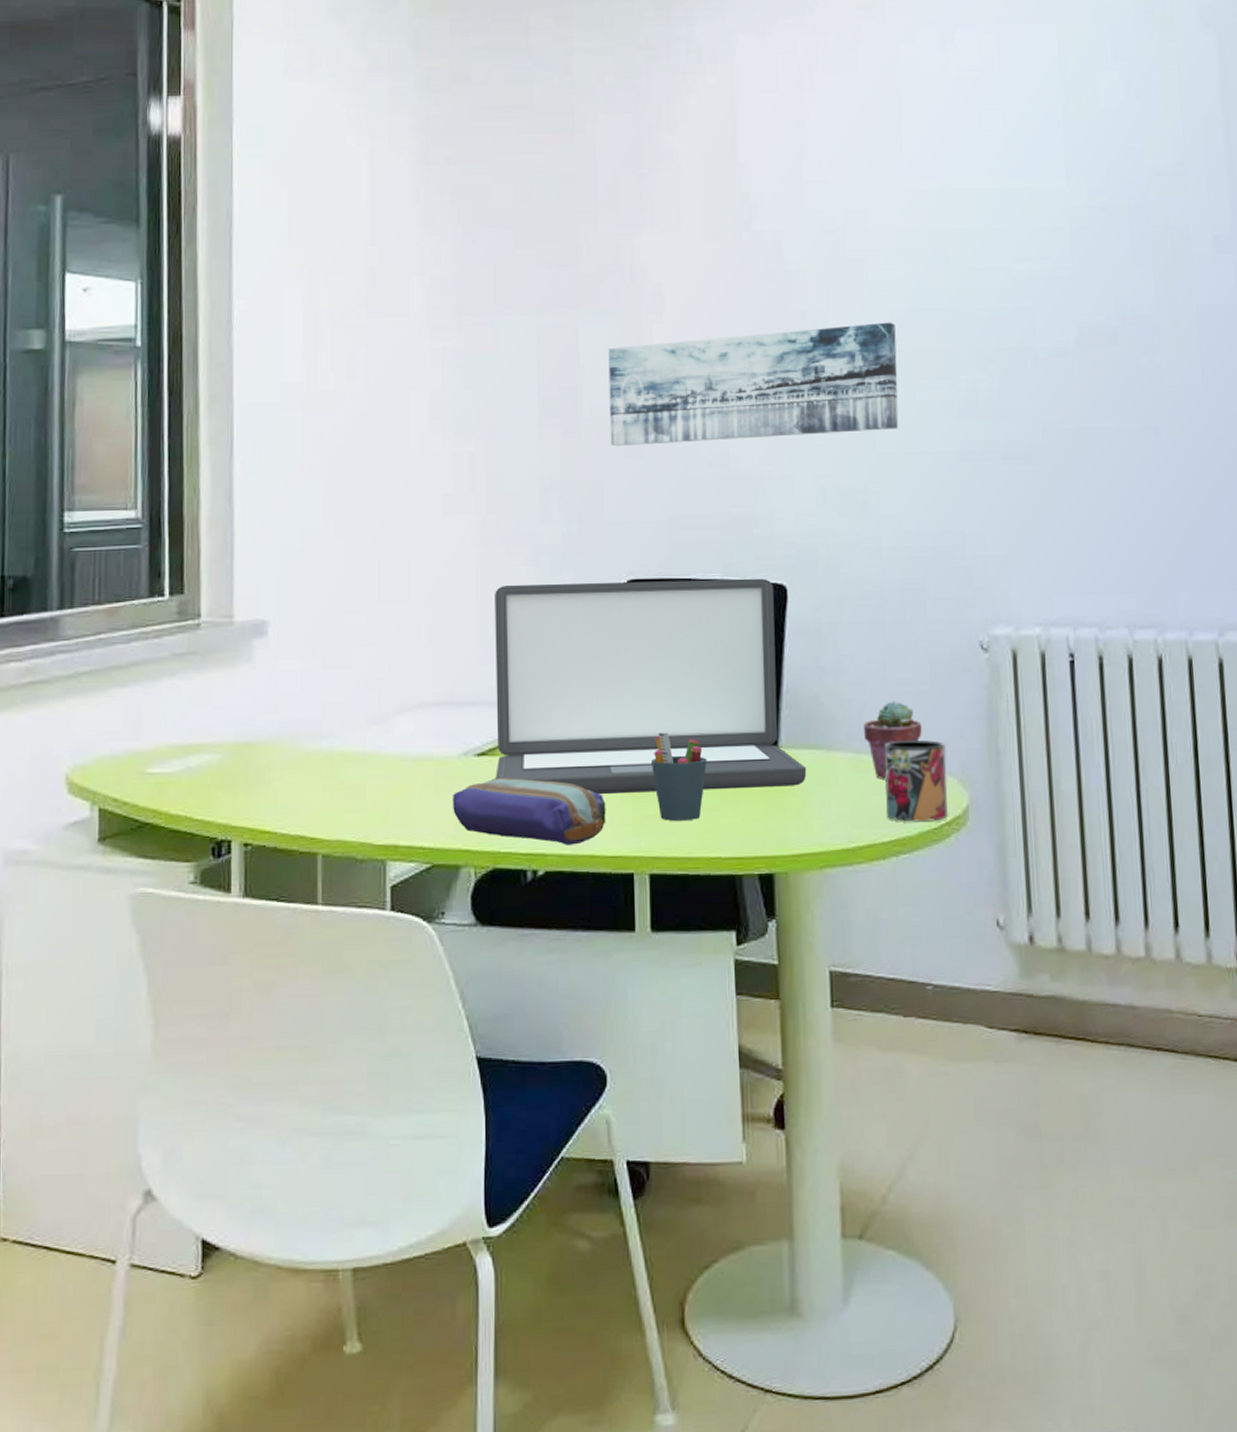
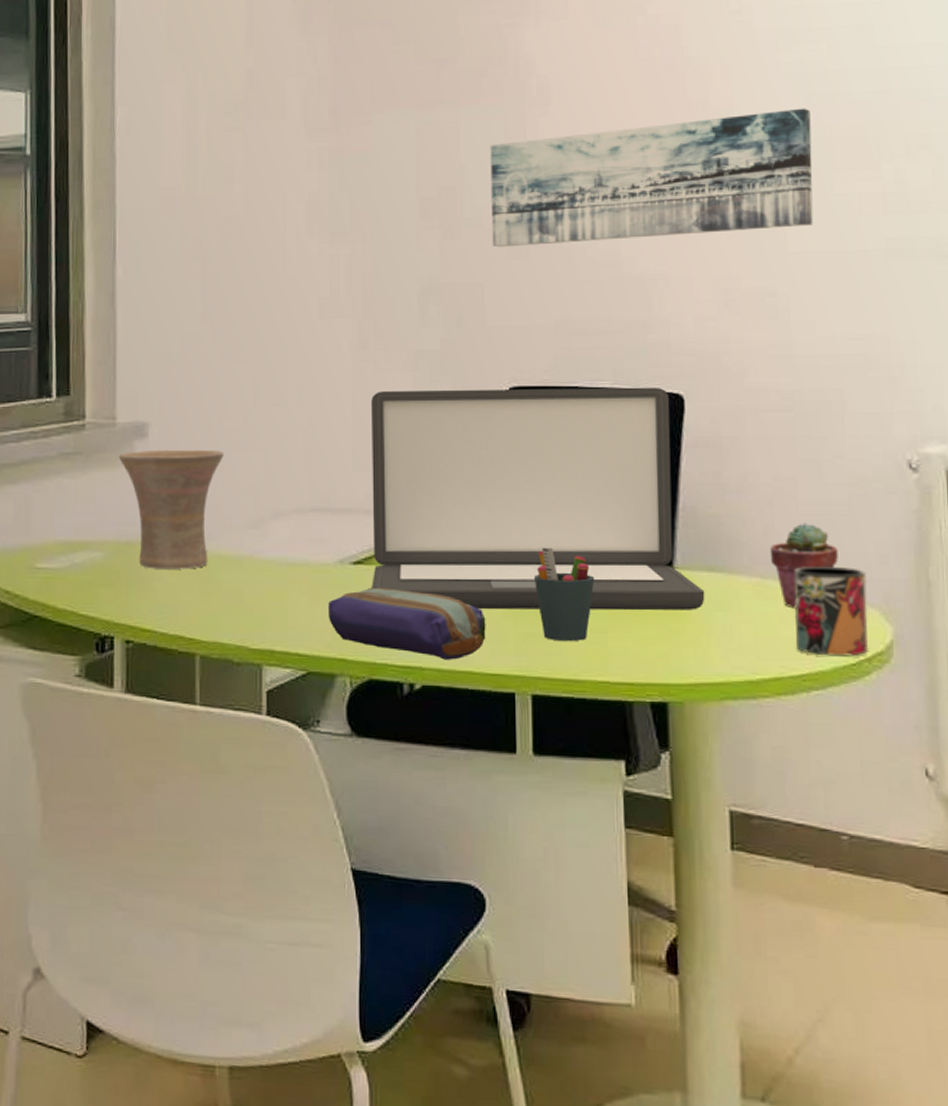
vase: none [236,646,346,769] -> present [118,449,223,569]

